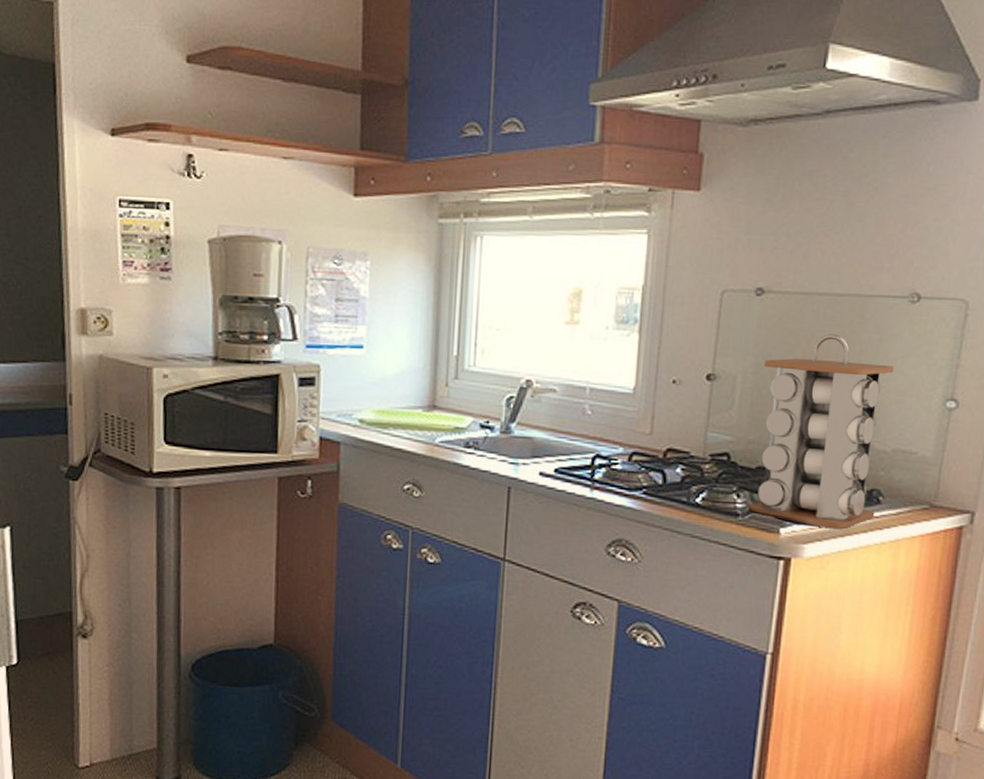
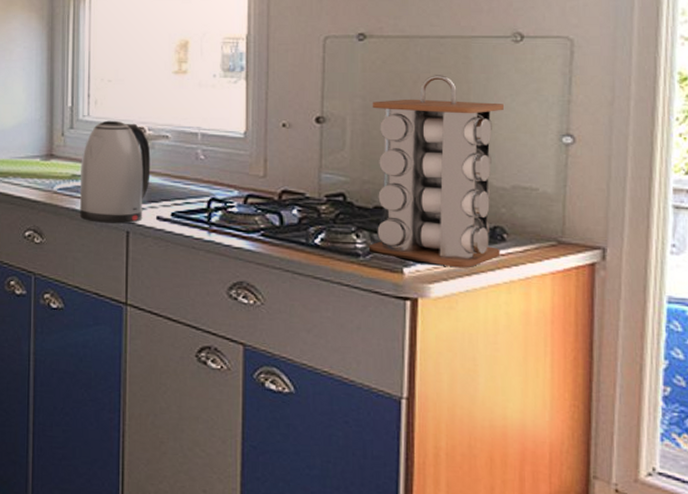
kettle: none [460,371,537,479] -> present [79,120,151,224]

